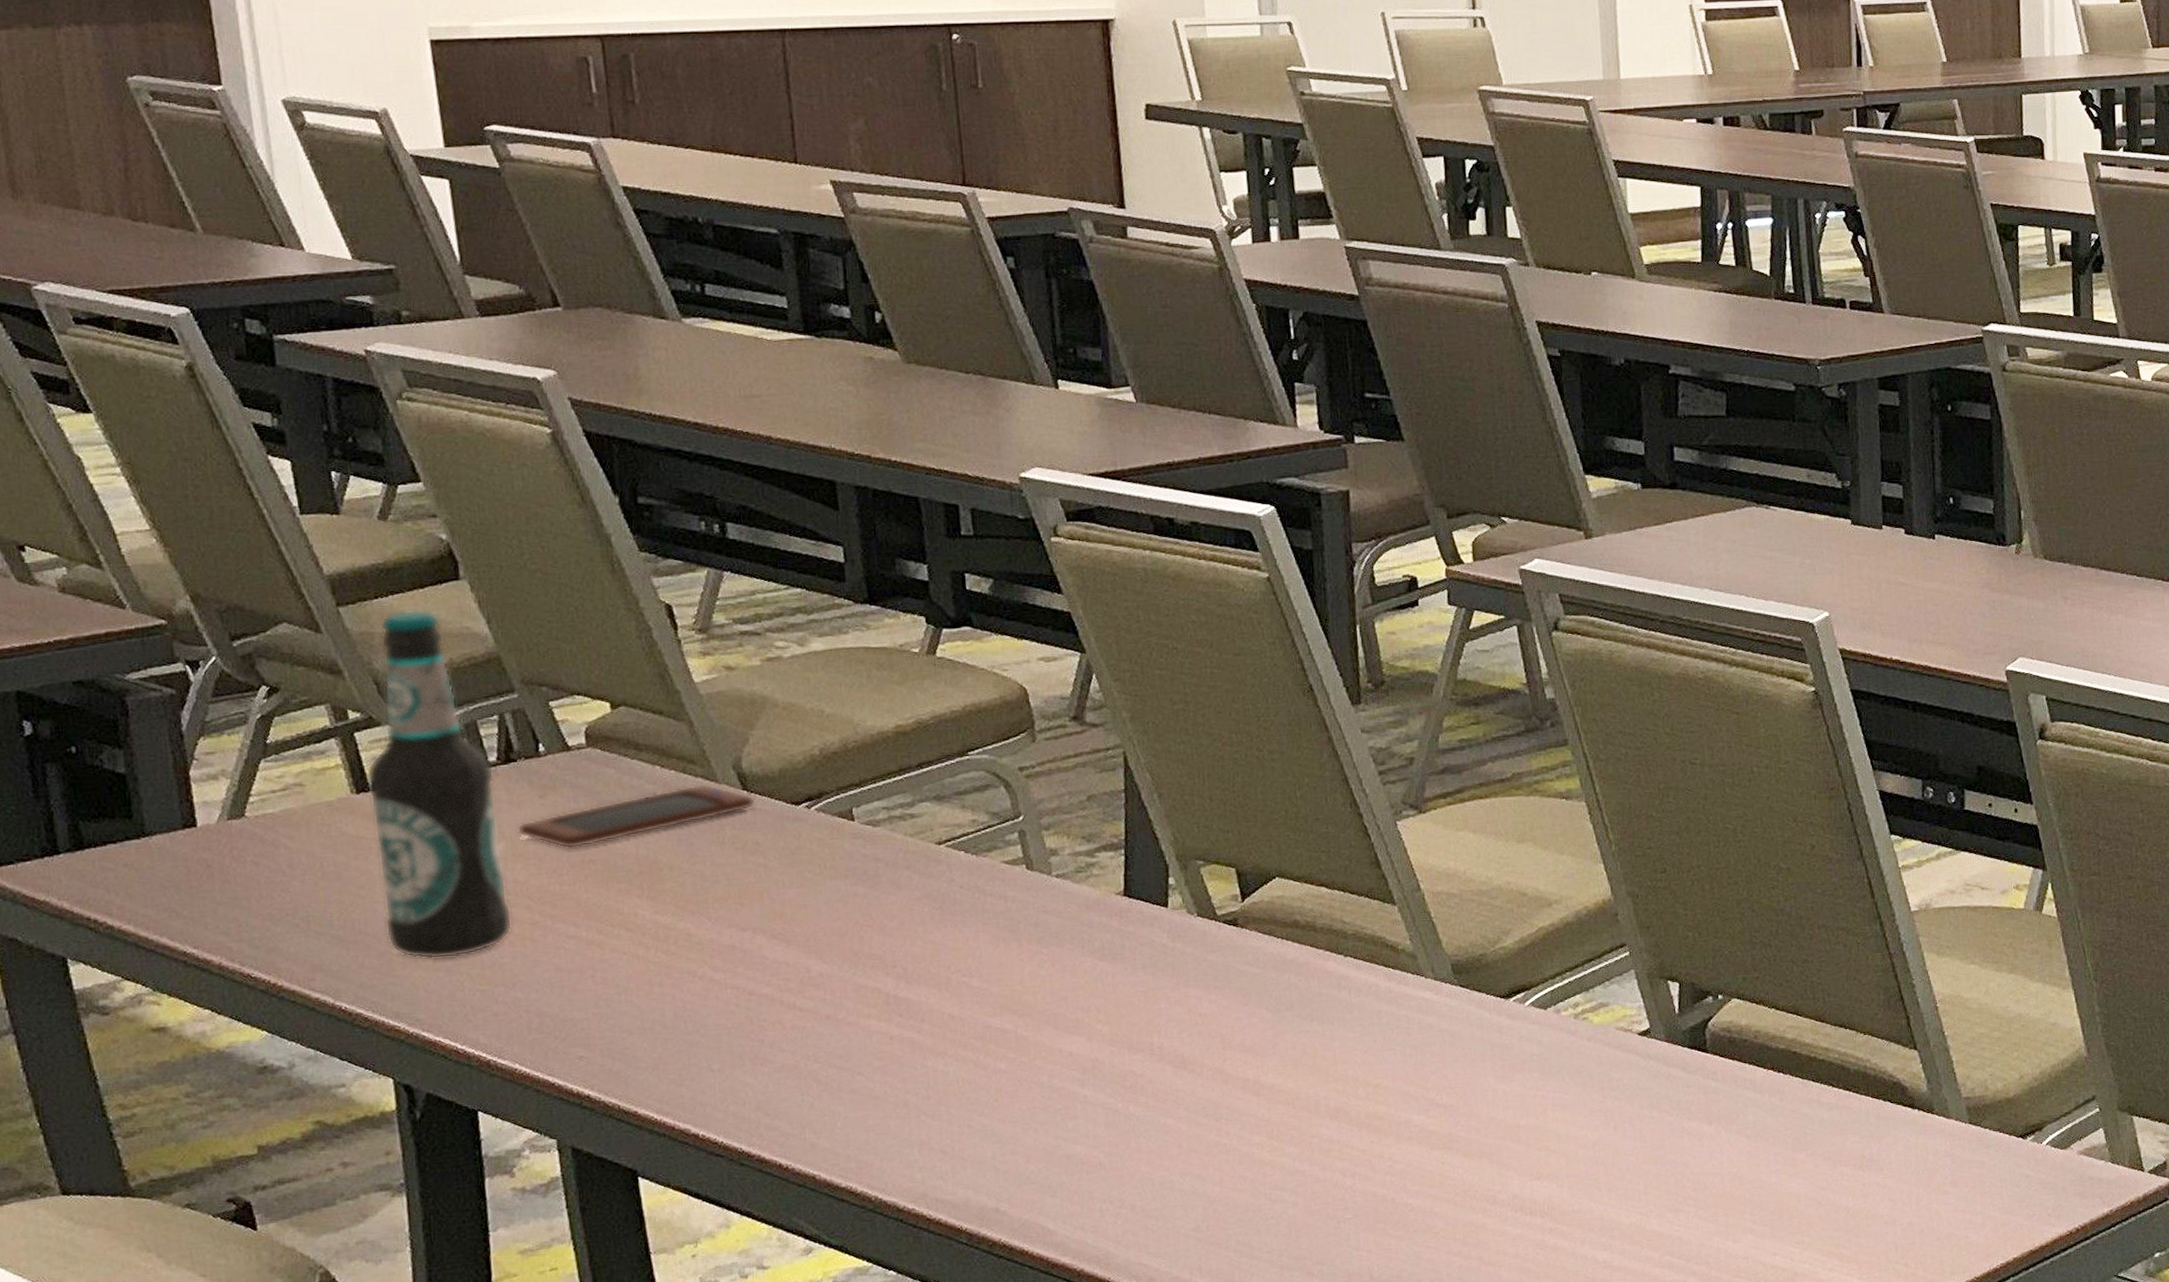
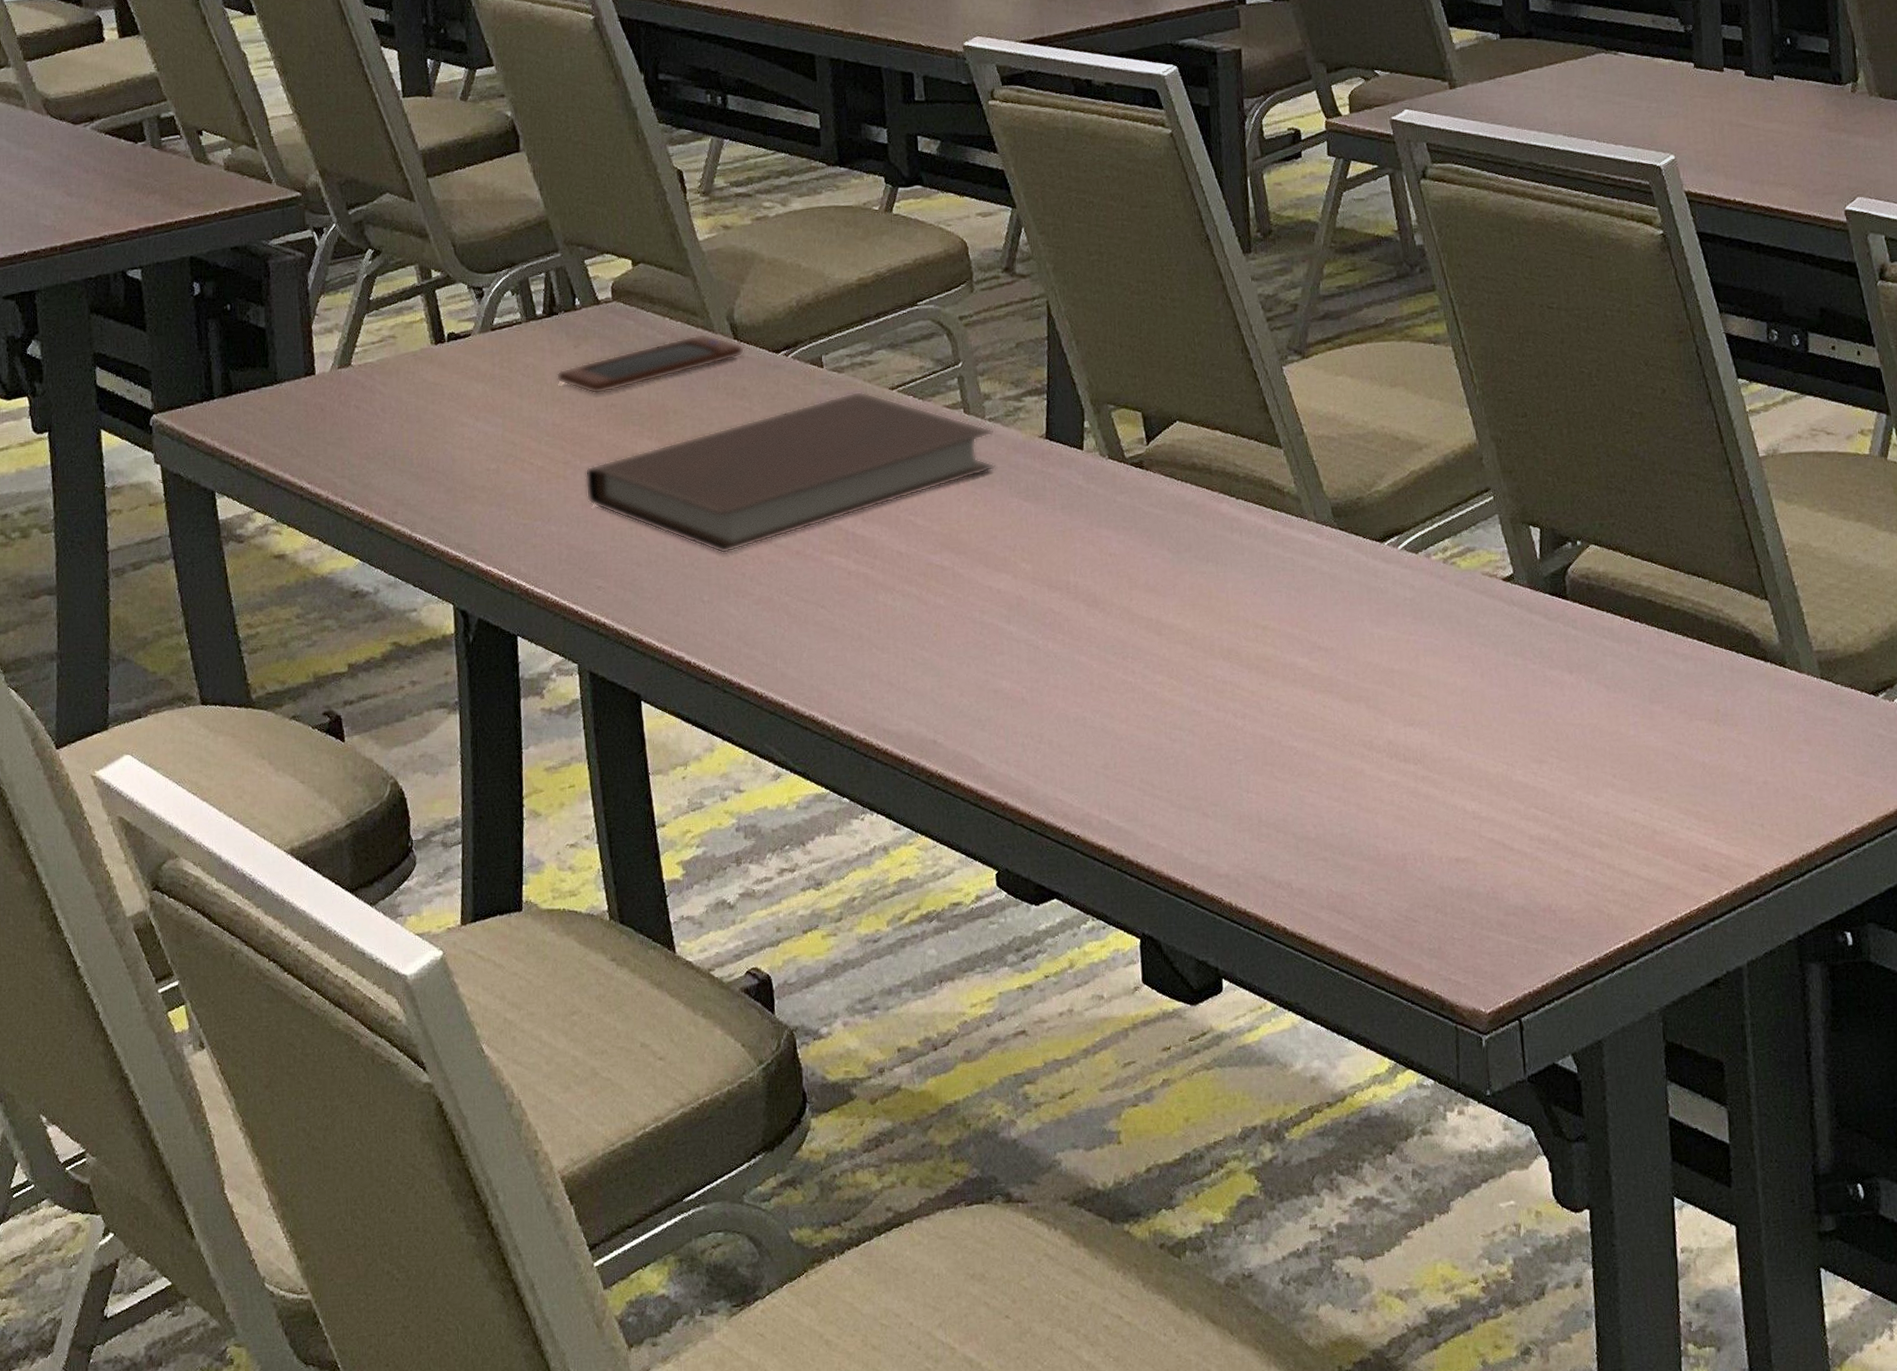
bottle: present [365,610,513,960] -> none [442,179,550,495]
notebook: none [558,846,1065,1020] -> present [585,391,996,554]

